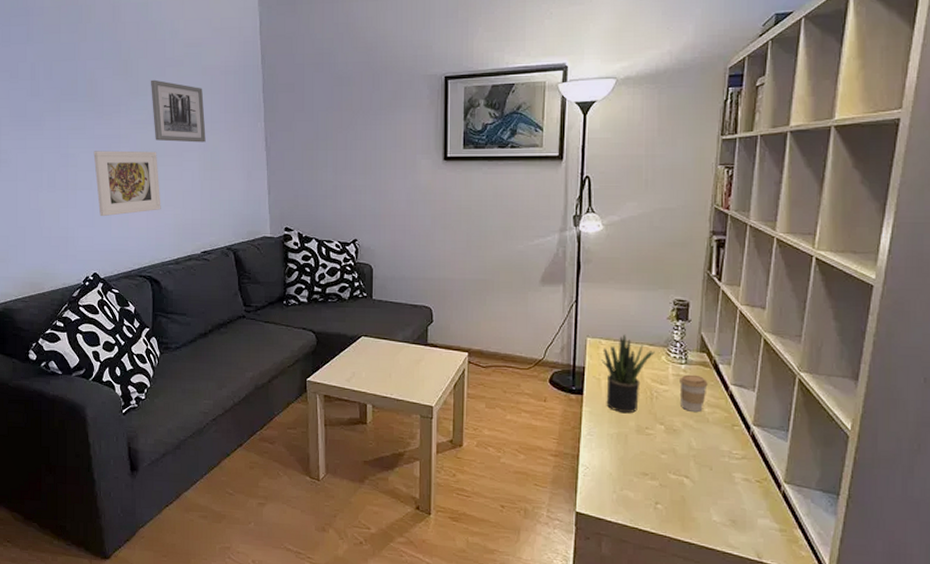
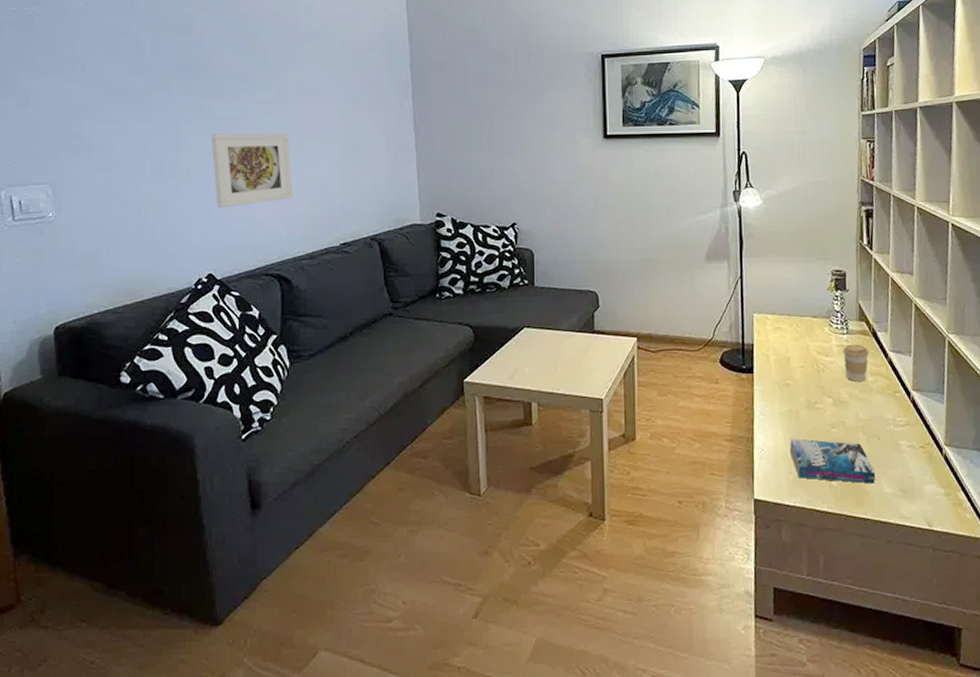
wall art: present [151,79,206,143] -> none [282,55,346,123]
potted plant: present [601,334,655,413] -> none [768,308,818,388]
book: none [615,460,705,511] -> present [789,438,876,484]

